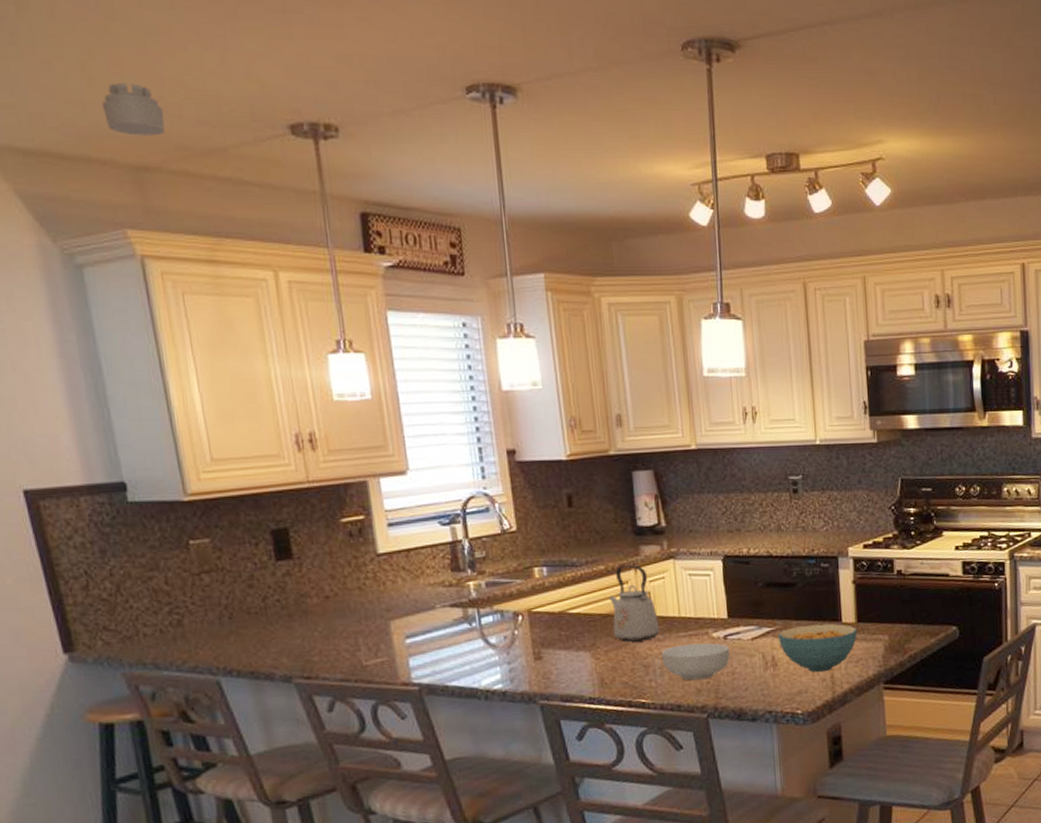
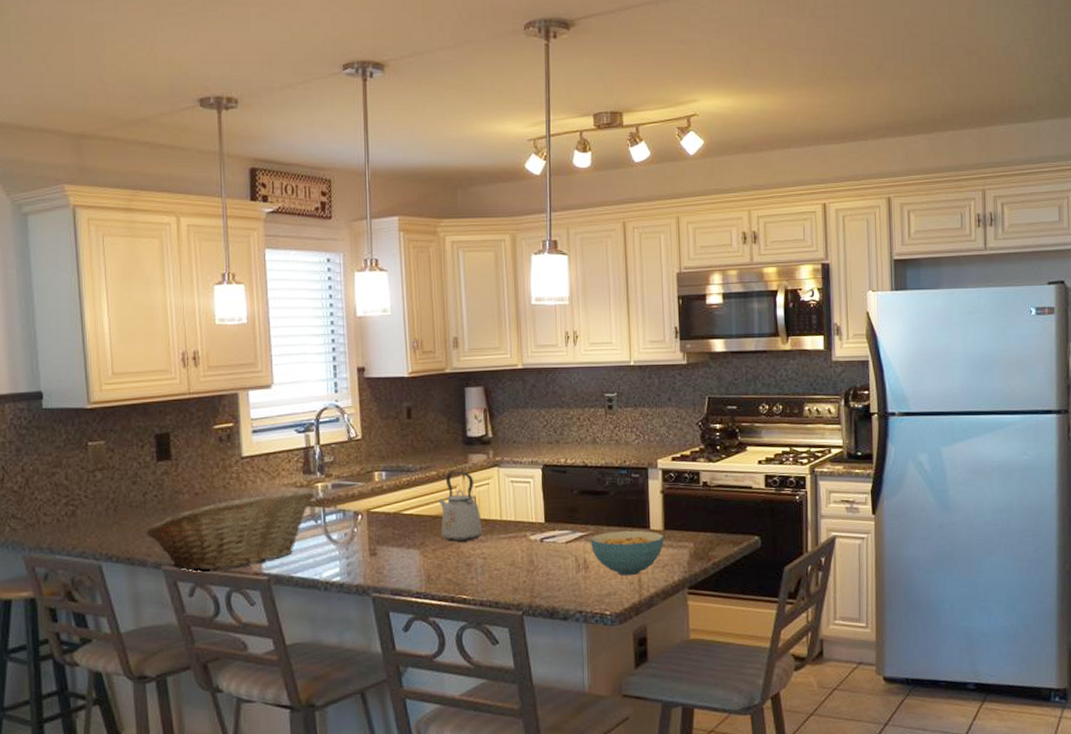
smoke detector: present [102,83,165,136] -> none [56,70,103,110]
fruit basket: none [270,588,467,683] -> present [146,489,315,570]
cereal bowl: present [661,643,730,681] -> none [483,544,546,580]

